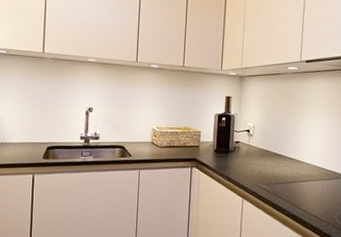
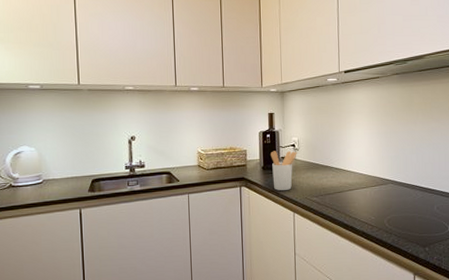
utensil holder: none [224,134,251,175] -> present [271,151,297,191]

